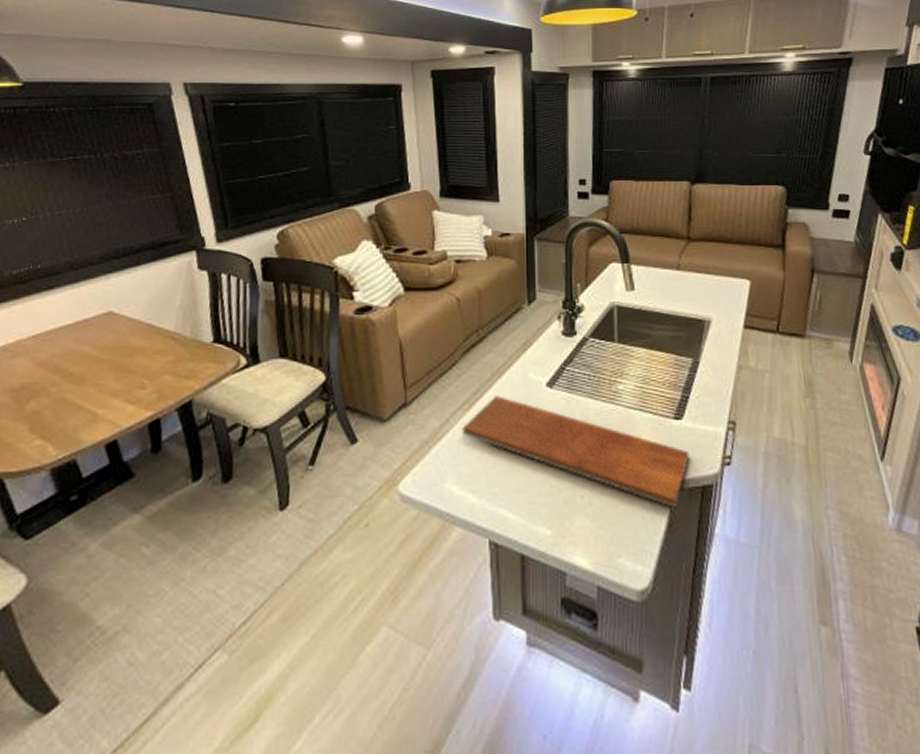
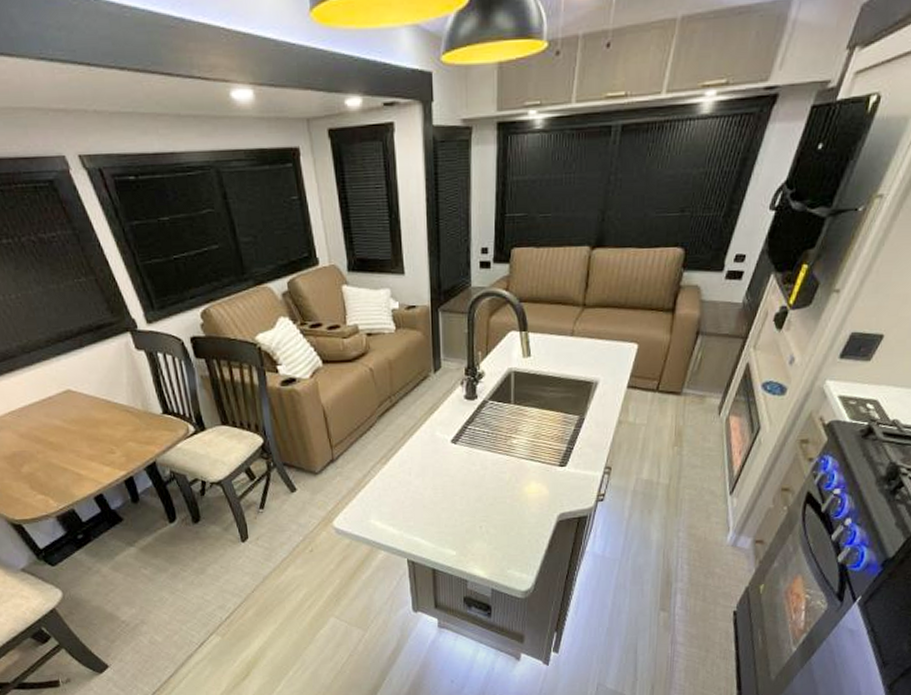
chopping board: present [461,396,690,508] -> none [381,451,570,533]

